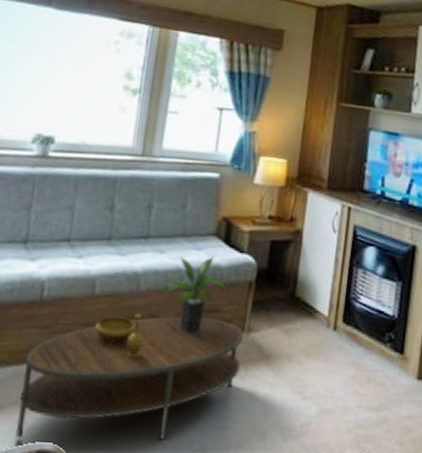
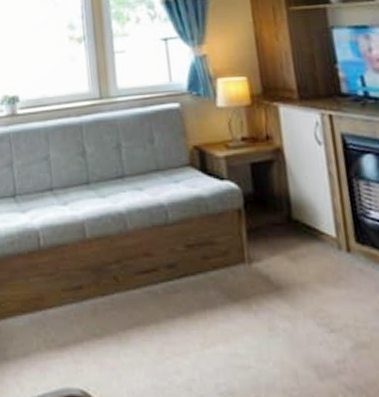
coffee table: present [15,317,244,441] -> none [37,251,250,385]
decorative bowl: present [95,313,144,358] -> none [93,253,144,299]
potted plant: present [165,256,227,334] -> none [151,188,216,270]

